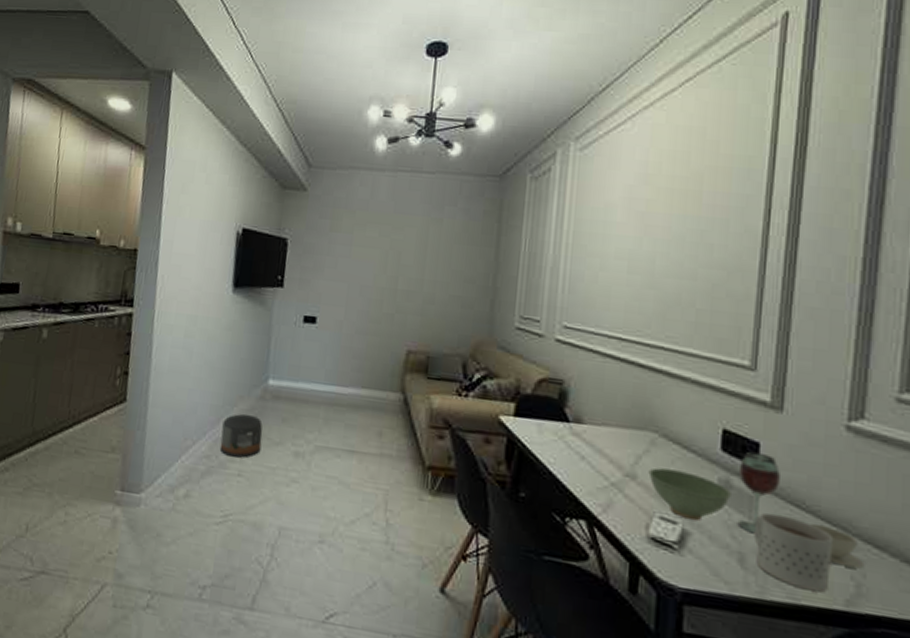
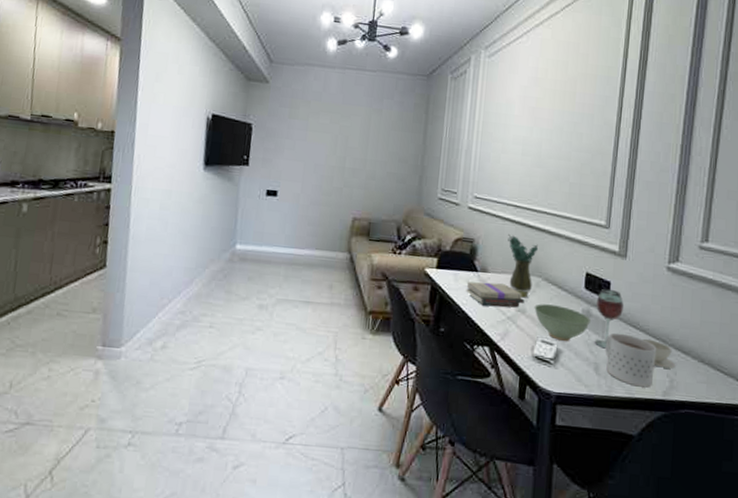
pouf: present [220,413,263,458] -> none [193,274,232,312]
books: none [553,434,635,472] -> present [466,282,524,308]
vase: none [610,374,654,459] -> present [508,233,539,298]

